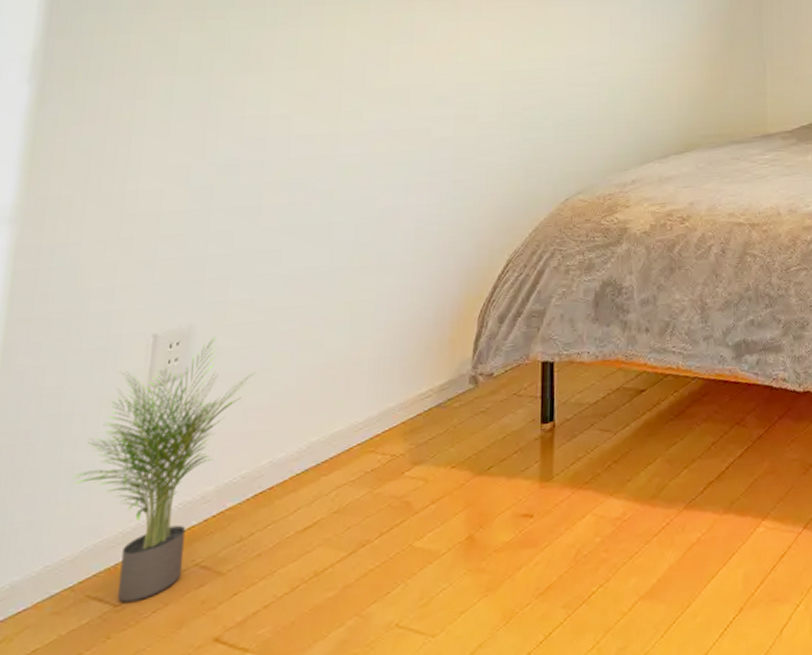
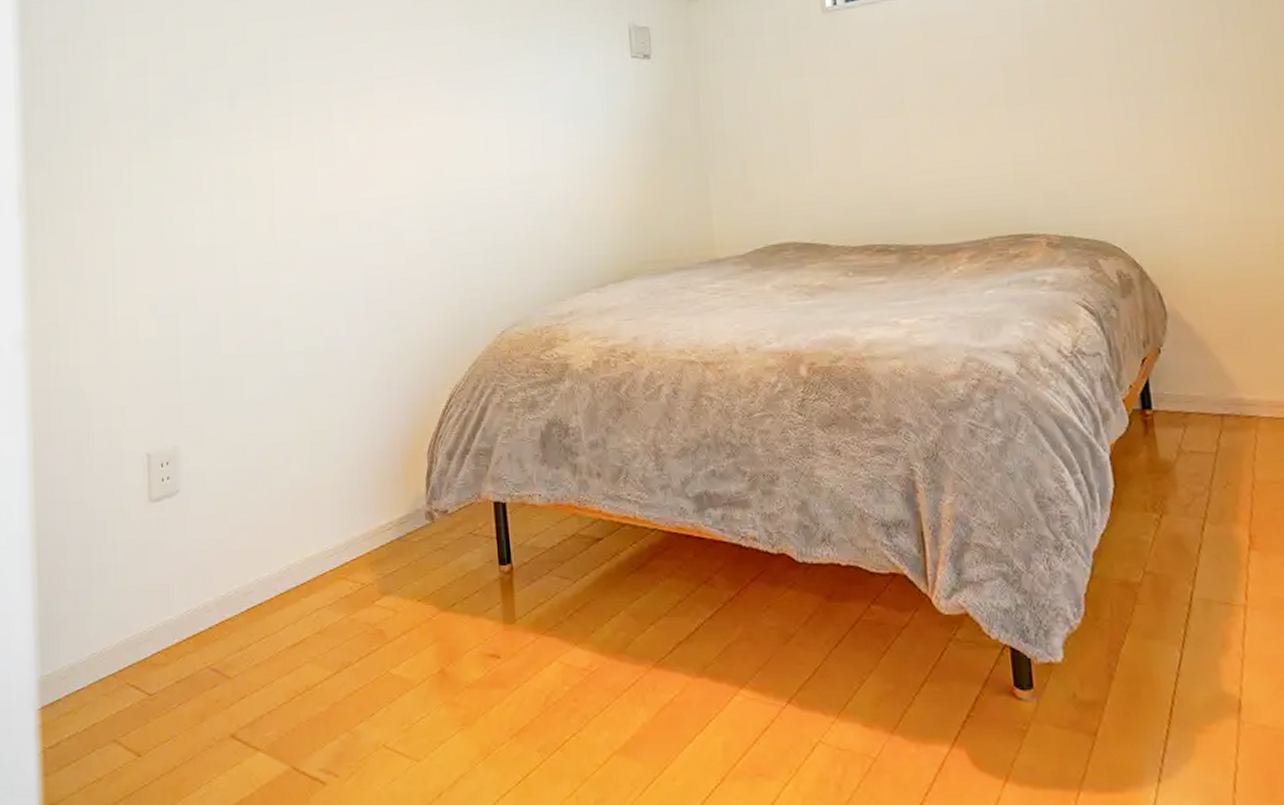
potted plant: present [72,337,256,603] -> none [101,459,235,693]

